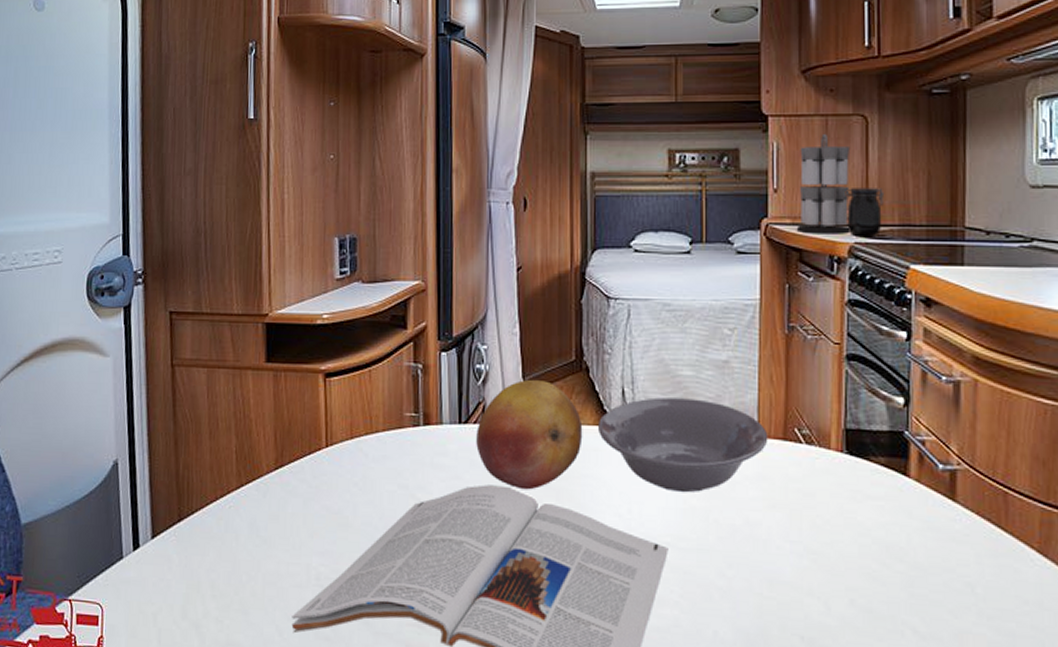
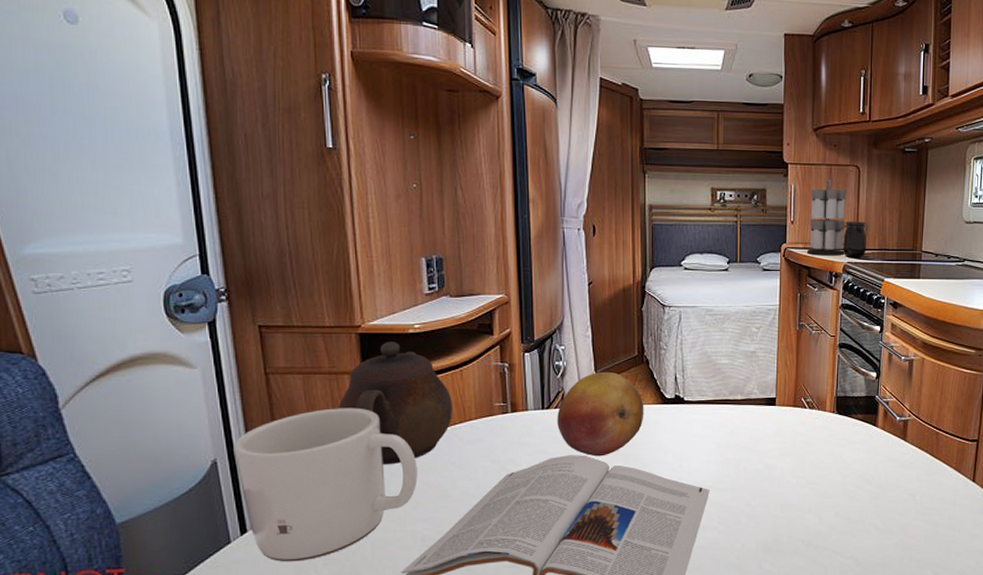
mug: none [134,408,317,590] -> present [233,407,418,562]
teapot: none [240,333,358,481] -> present [339,342,452,465]
bowl: present [597,397,768,493] -> none [655,380,783,450]

